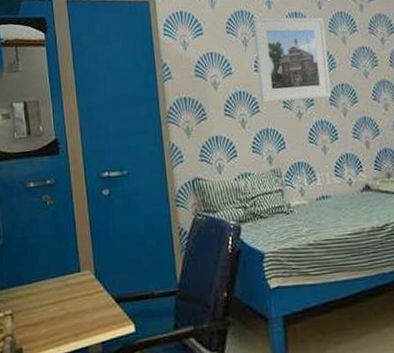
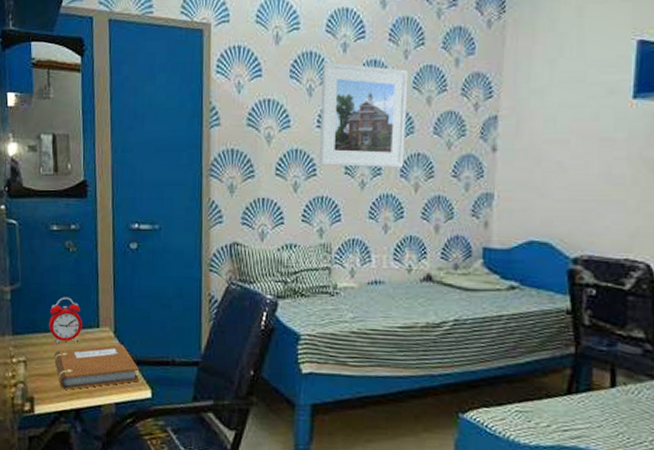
alarm clock: none [32,247,64,293] -> present [49,297,82,343]
notebook: none [39,285,122,336] -> present [54,344,139,390]

